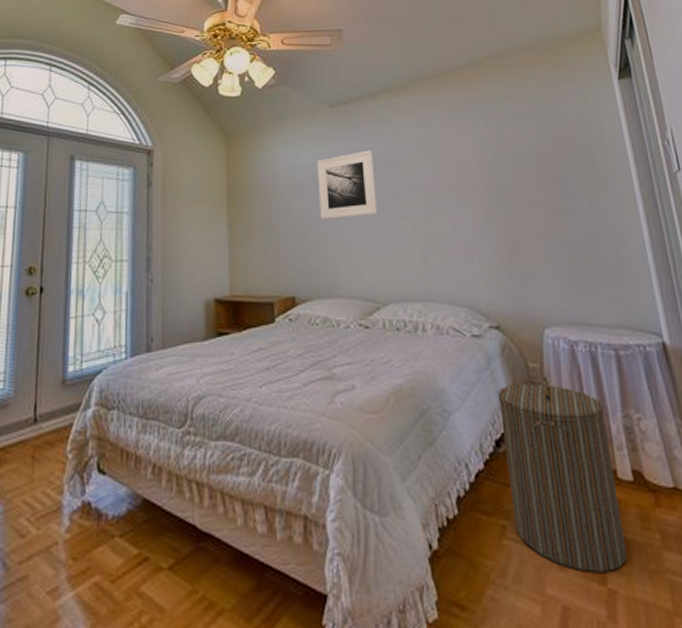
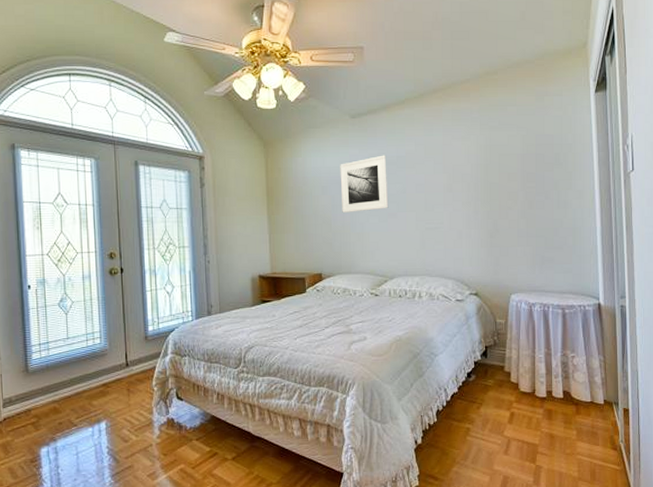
laundry hamper: present [497,375,628,572] -> none [471,328,552,456]

